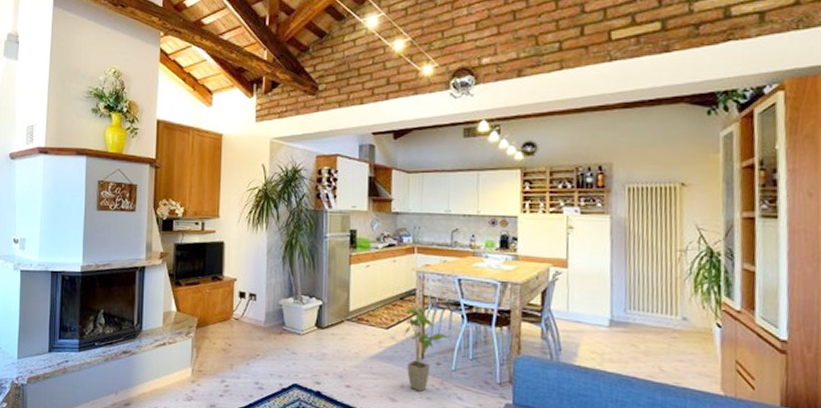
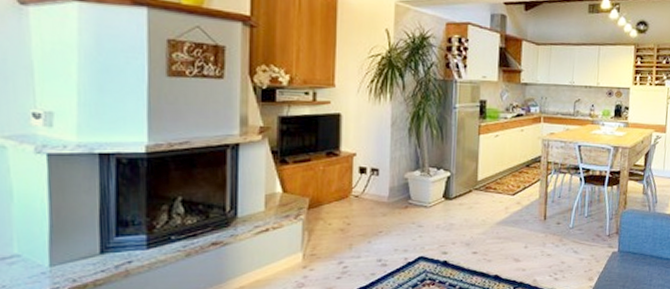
house plant: present [404,307,450,392] -> none [529,173,569,250]

